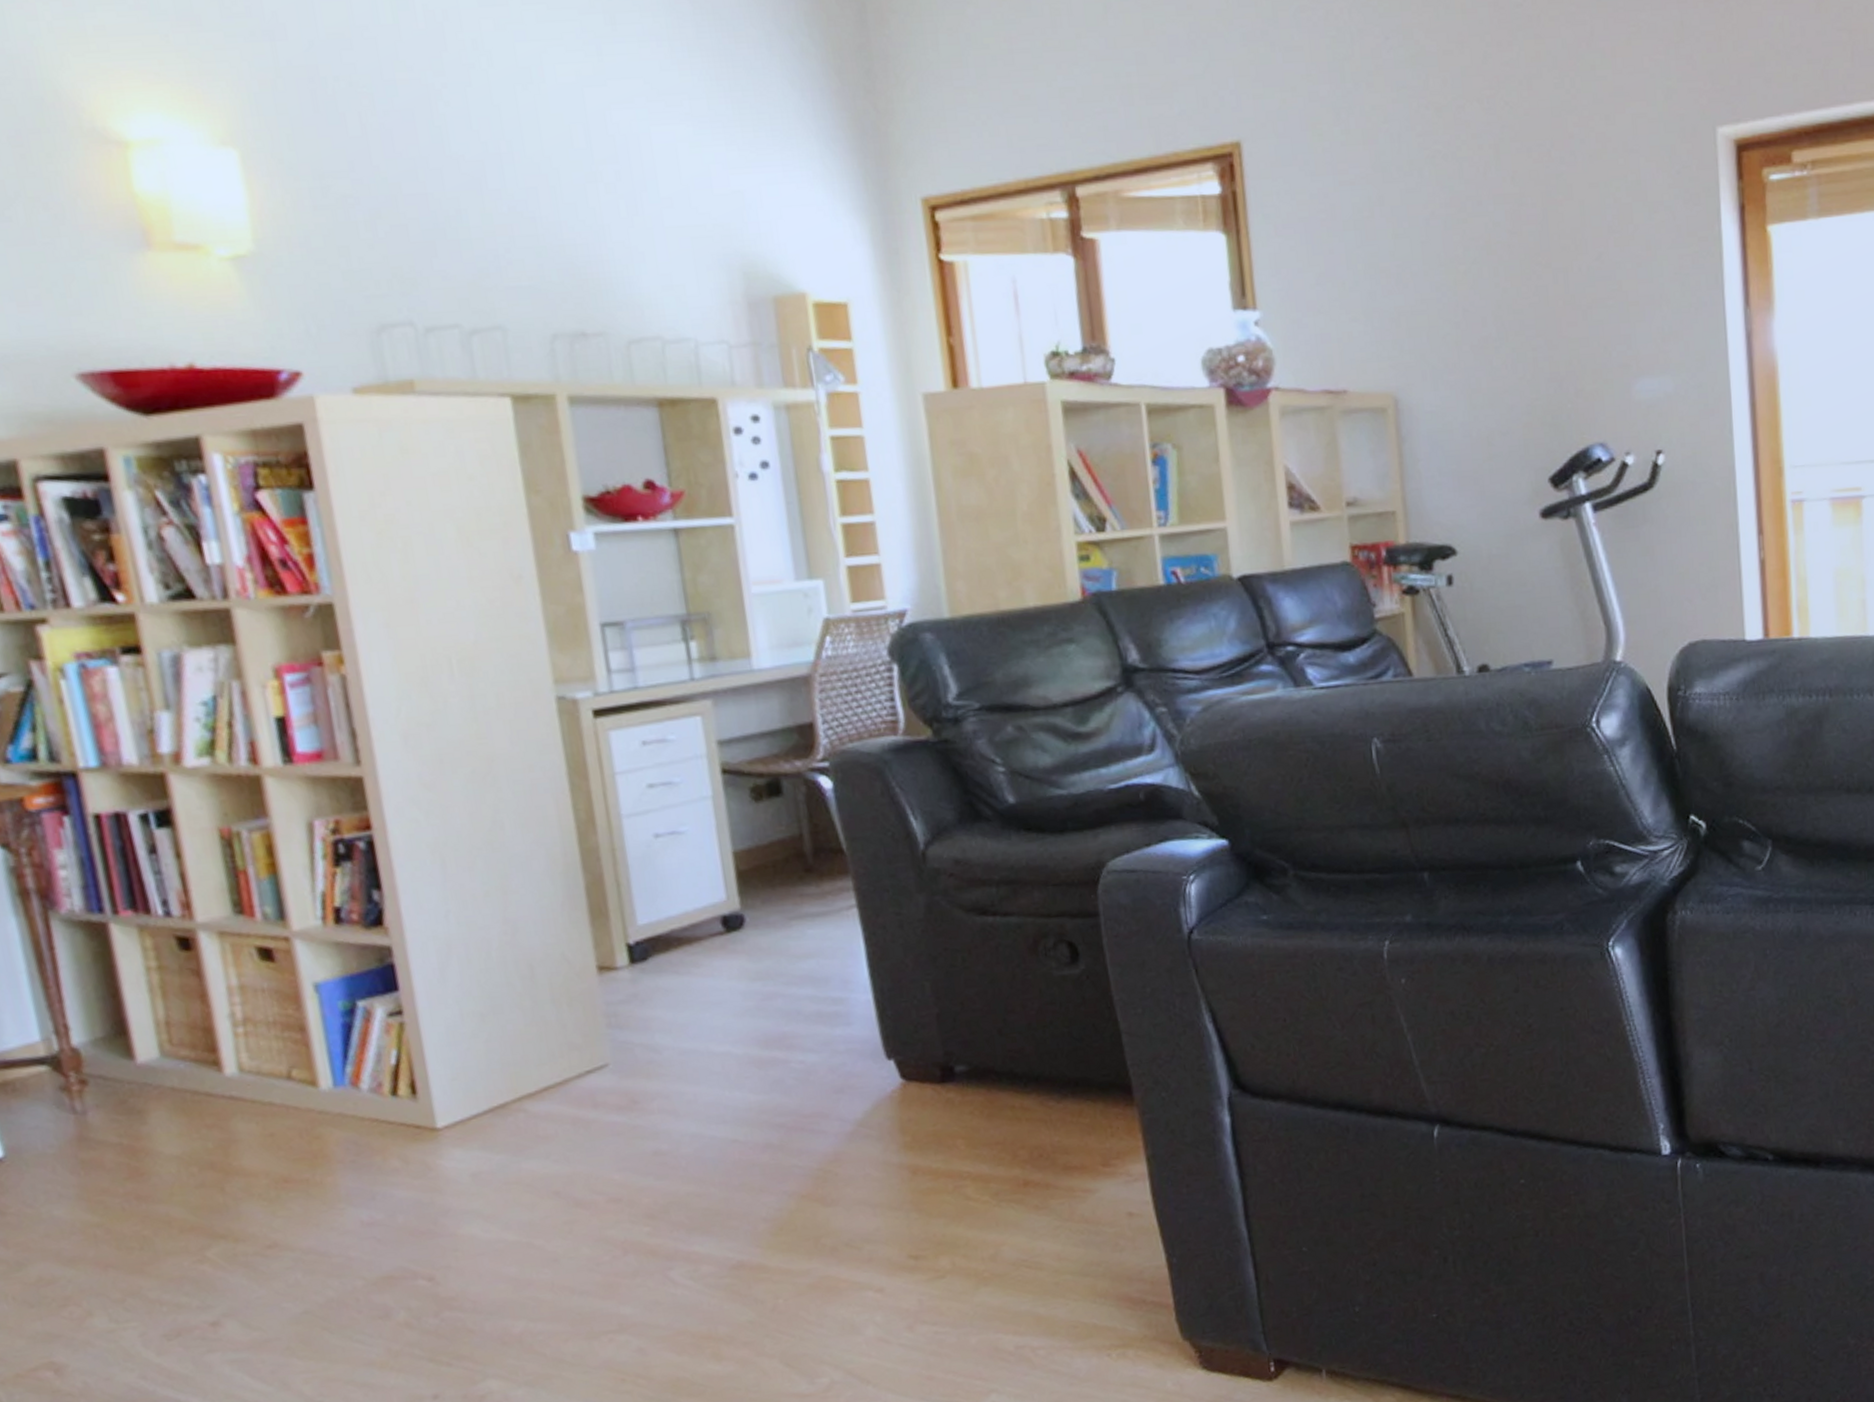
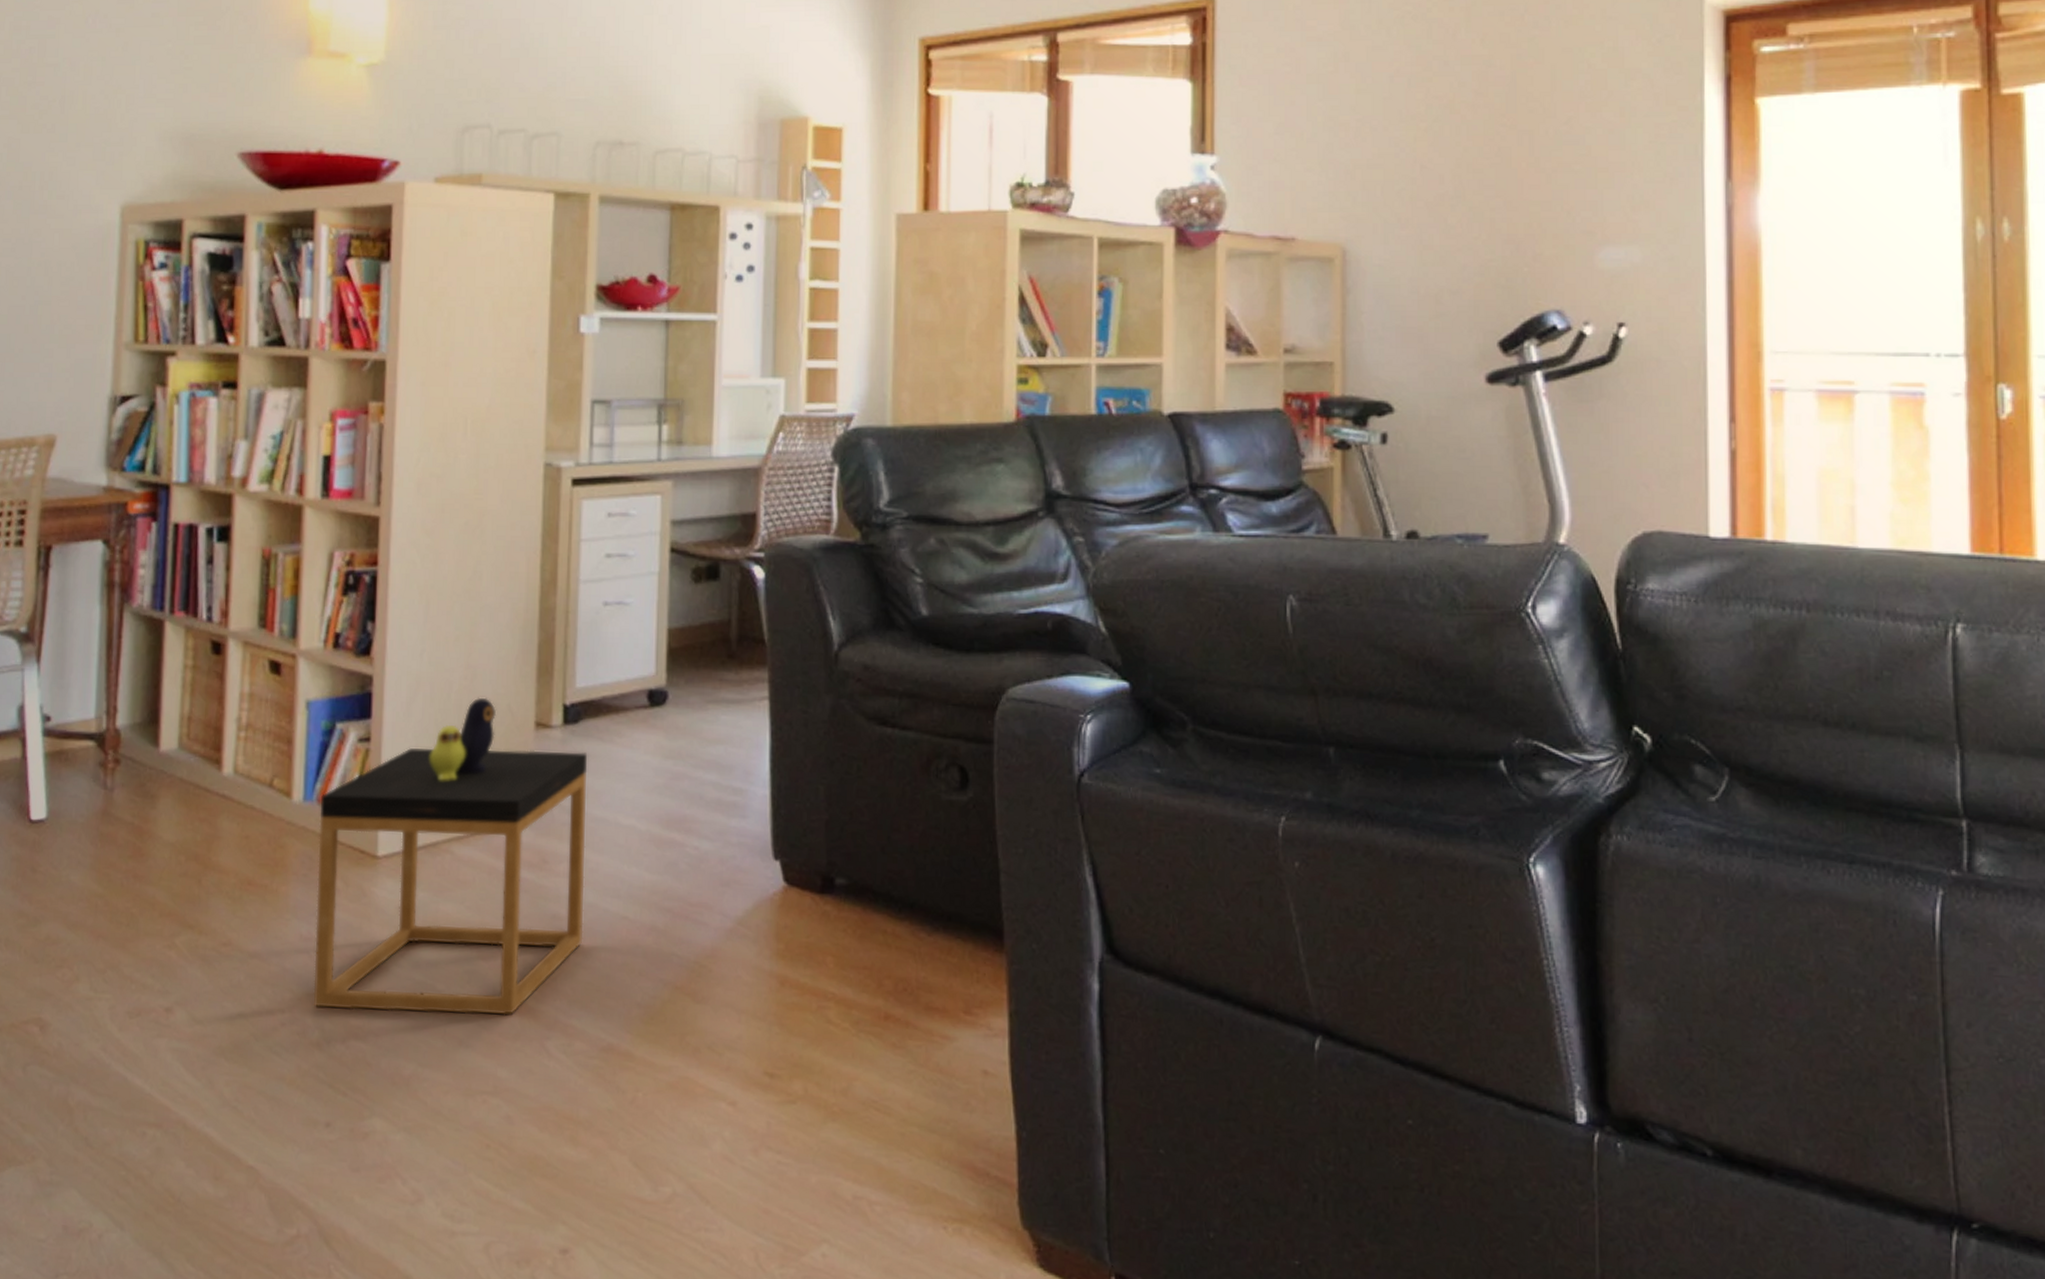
side table: none [354,949,692,1288] -> present [313,697,588,1016]

